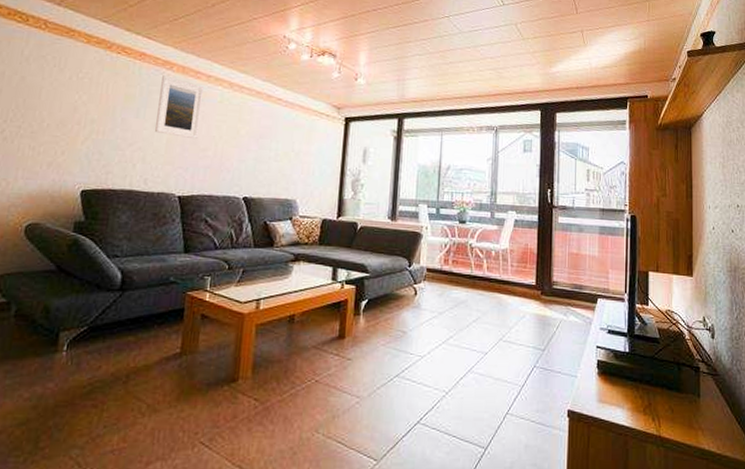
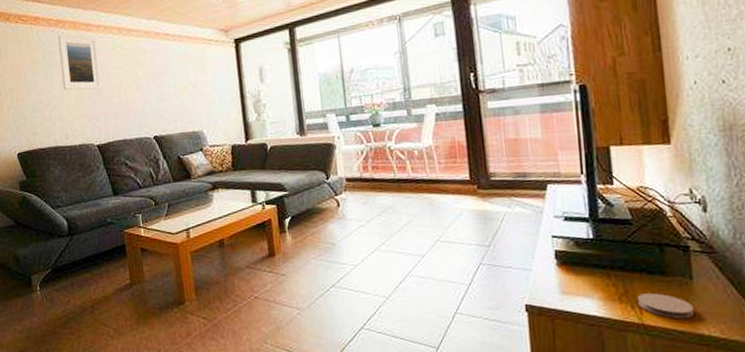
coaster: none [657,408,699,434] -> present [636,293,694,319]

